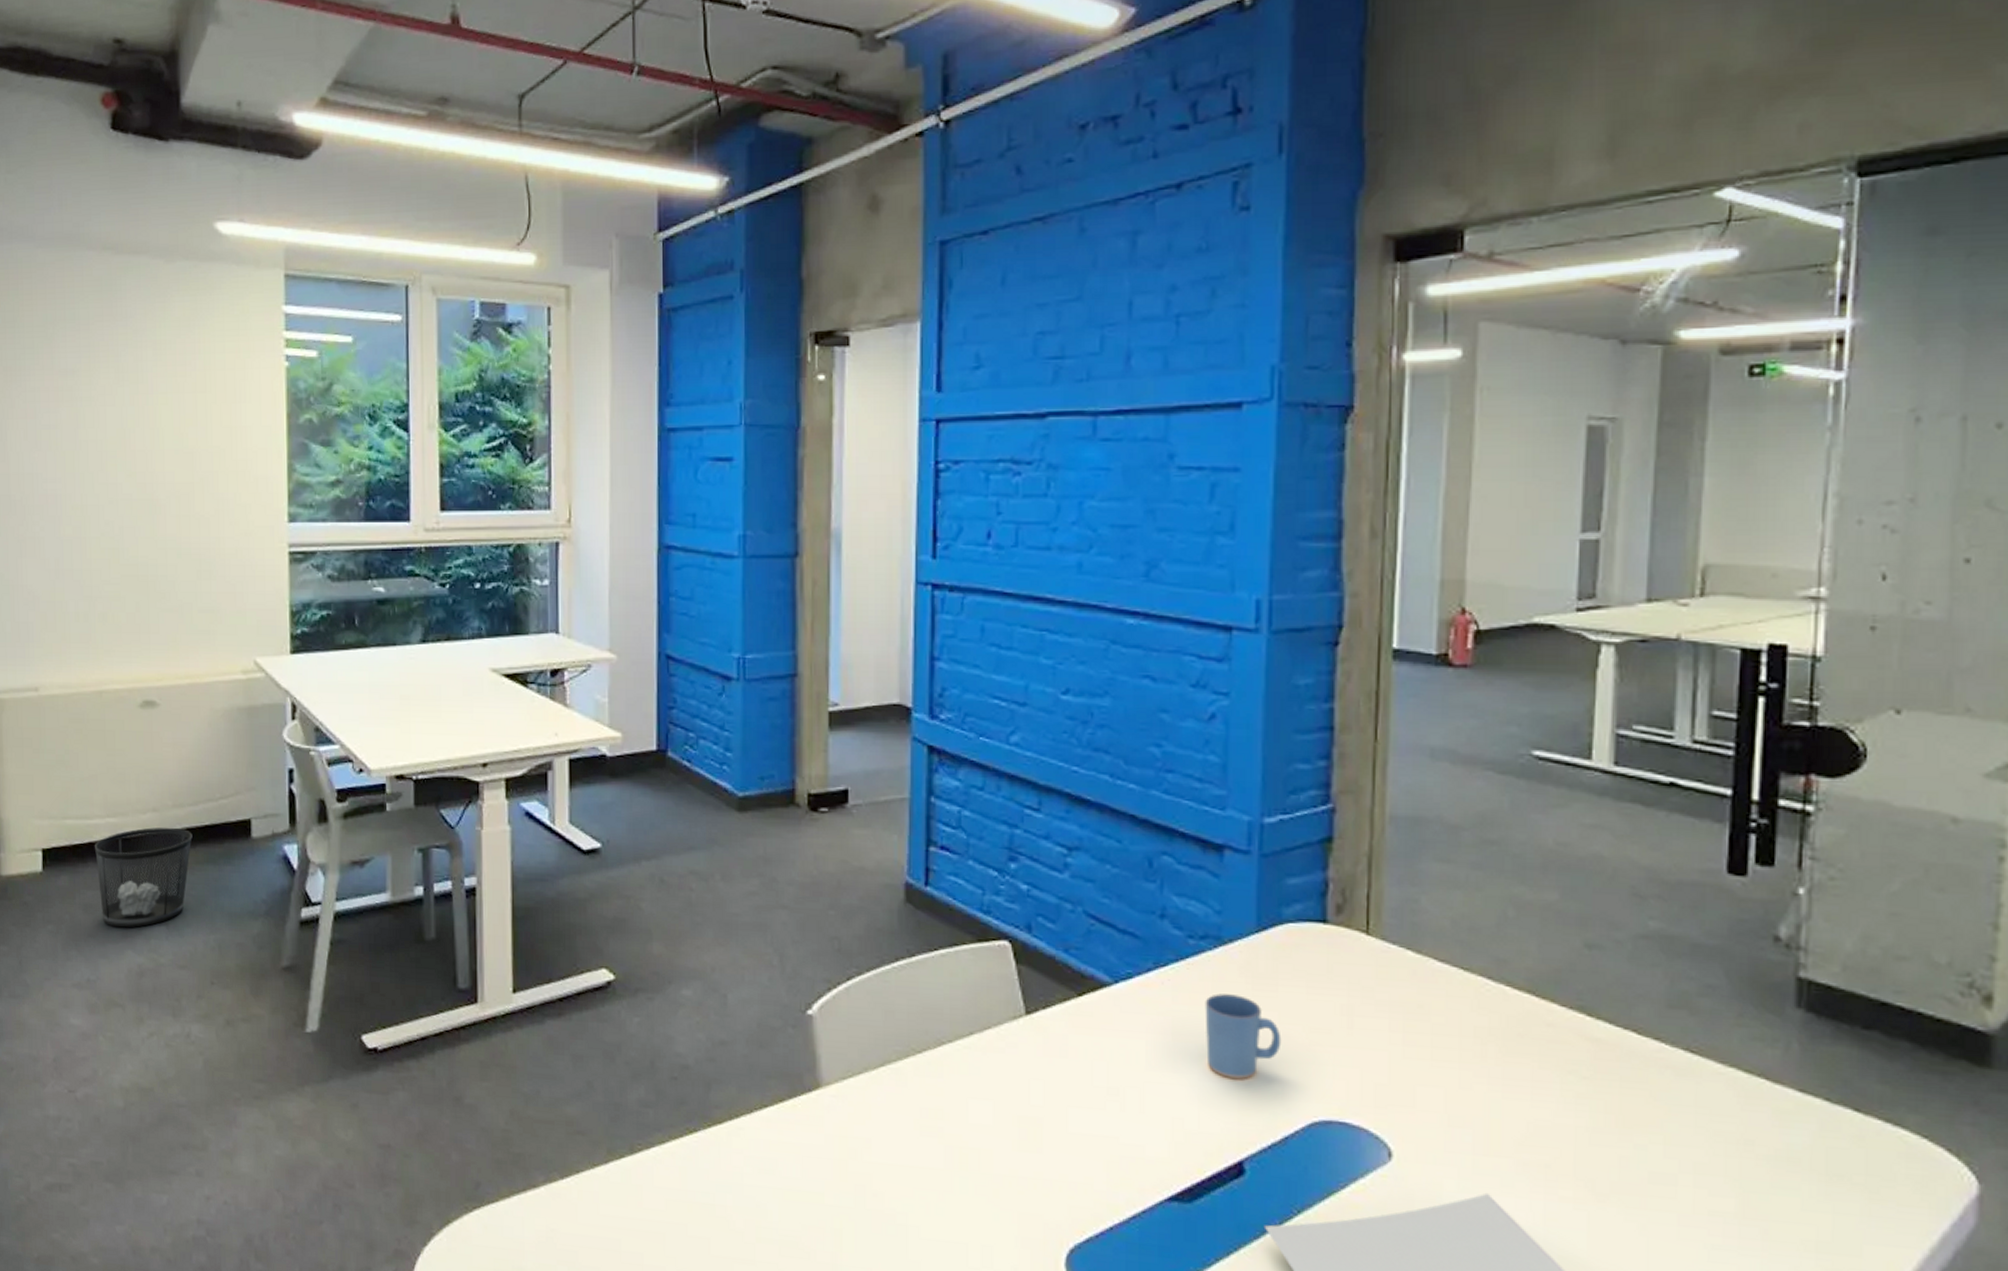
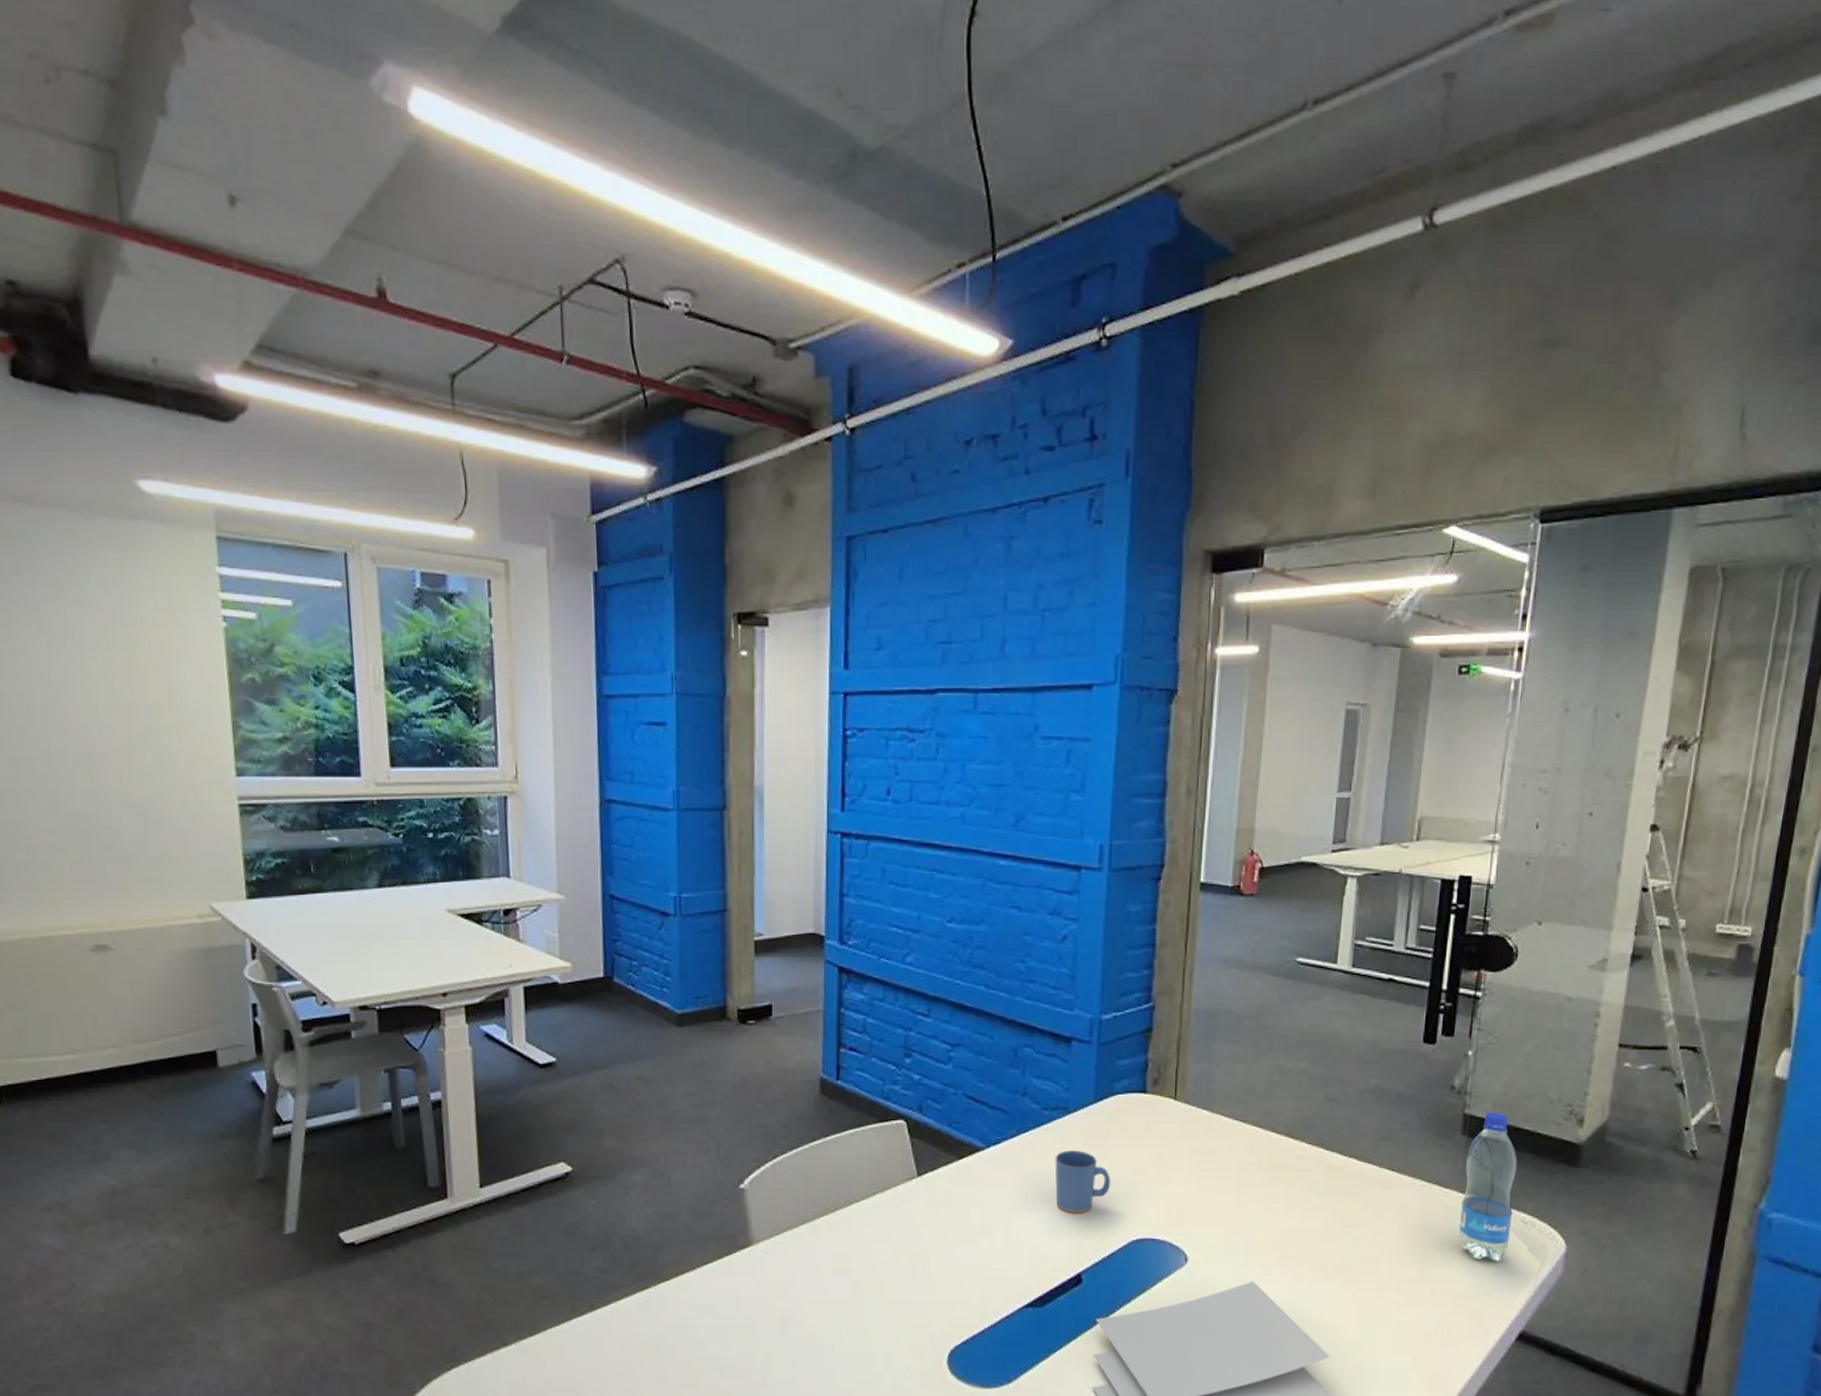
waste bin: present [95,827,193,928] -> none [54,1061,157,1154]
bottle: none [1800,977,1890,1201] -> present [1459,1112,1518,1263]

